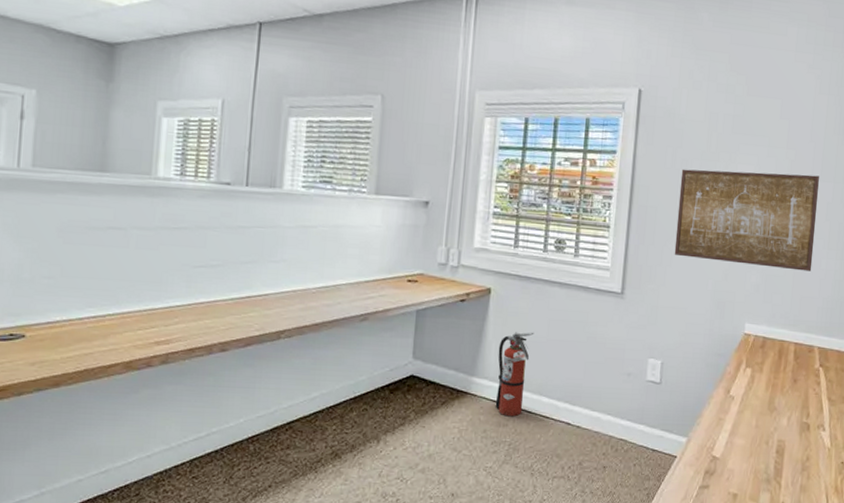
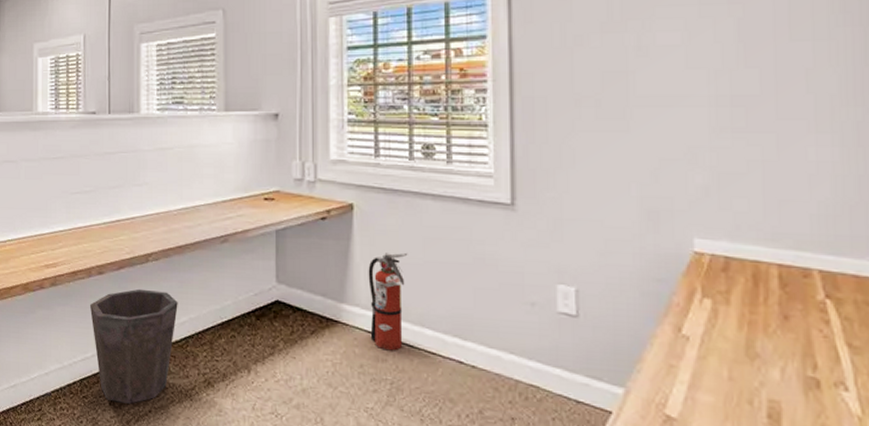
waste bin: none [207,366,310,481] -> present [89,288,178,404]
wall art: present [674,169,819,272] -> none [575,34,792,165]

